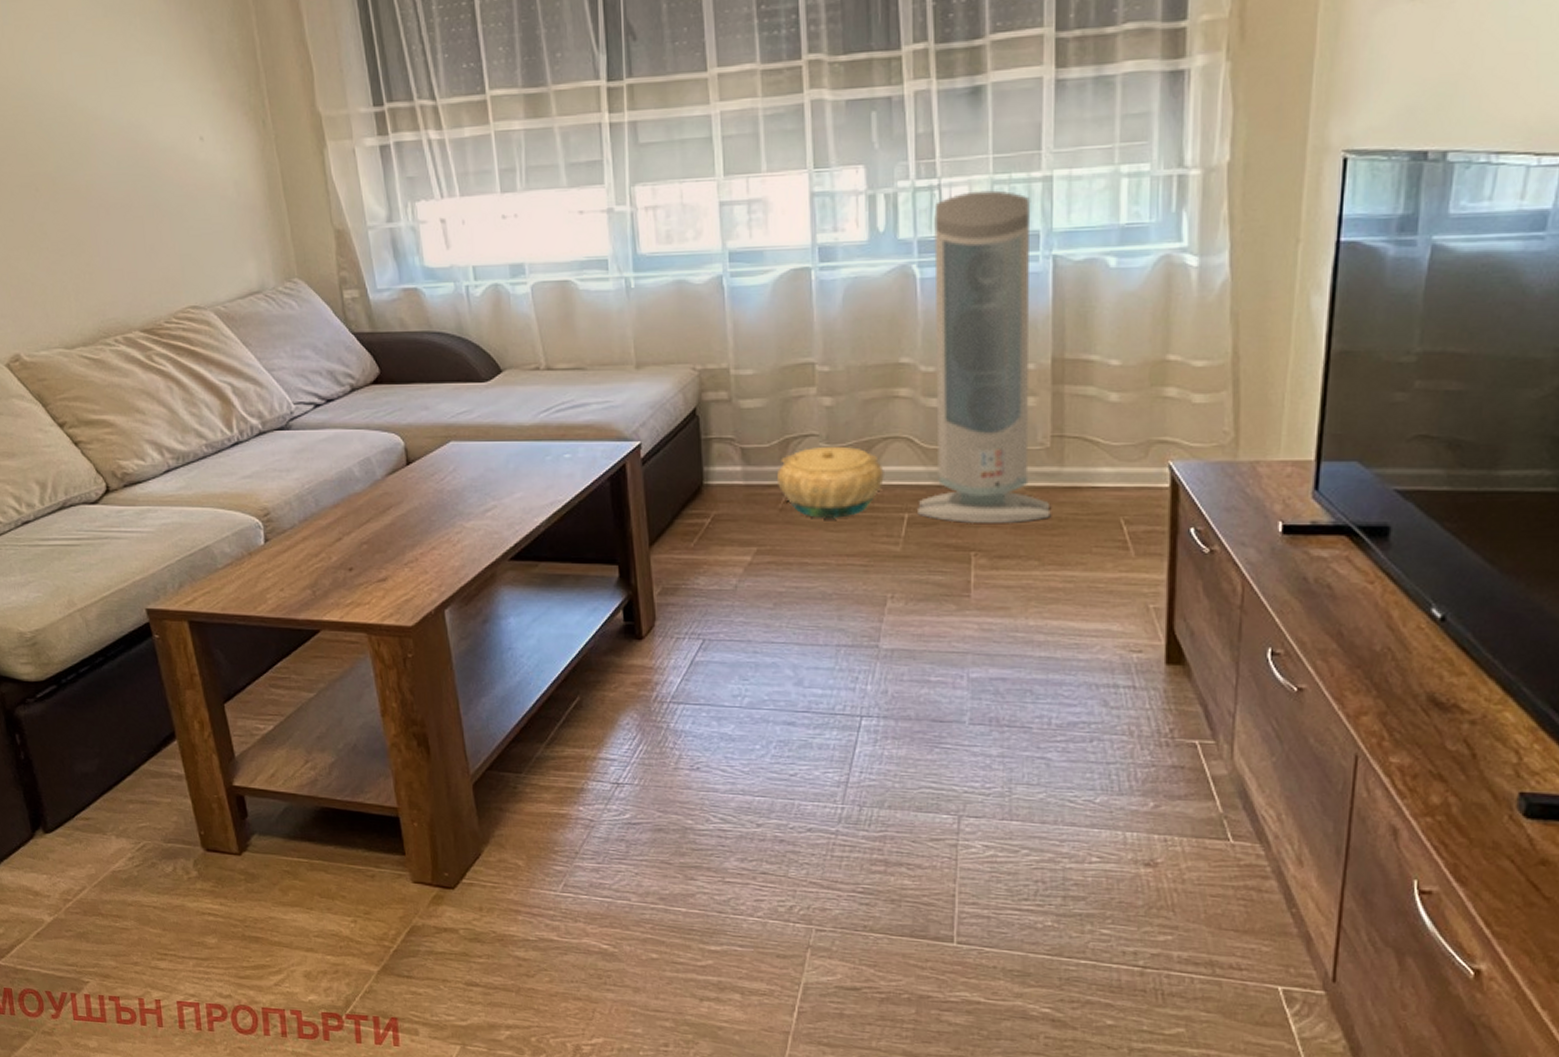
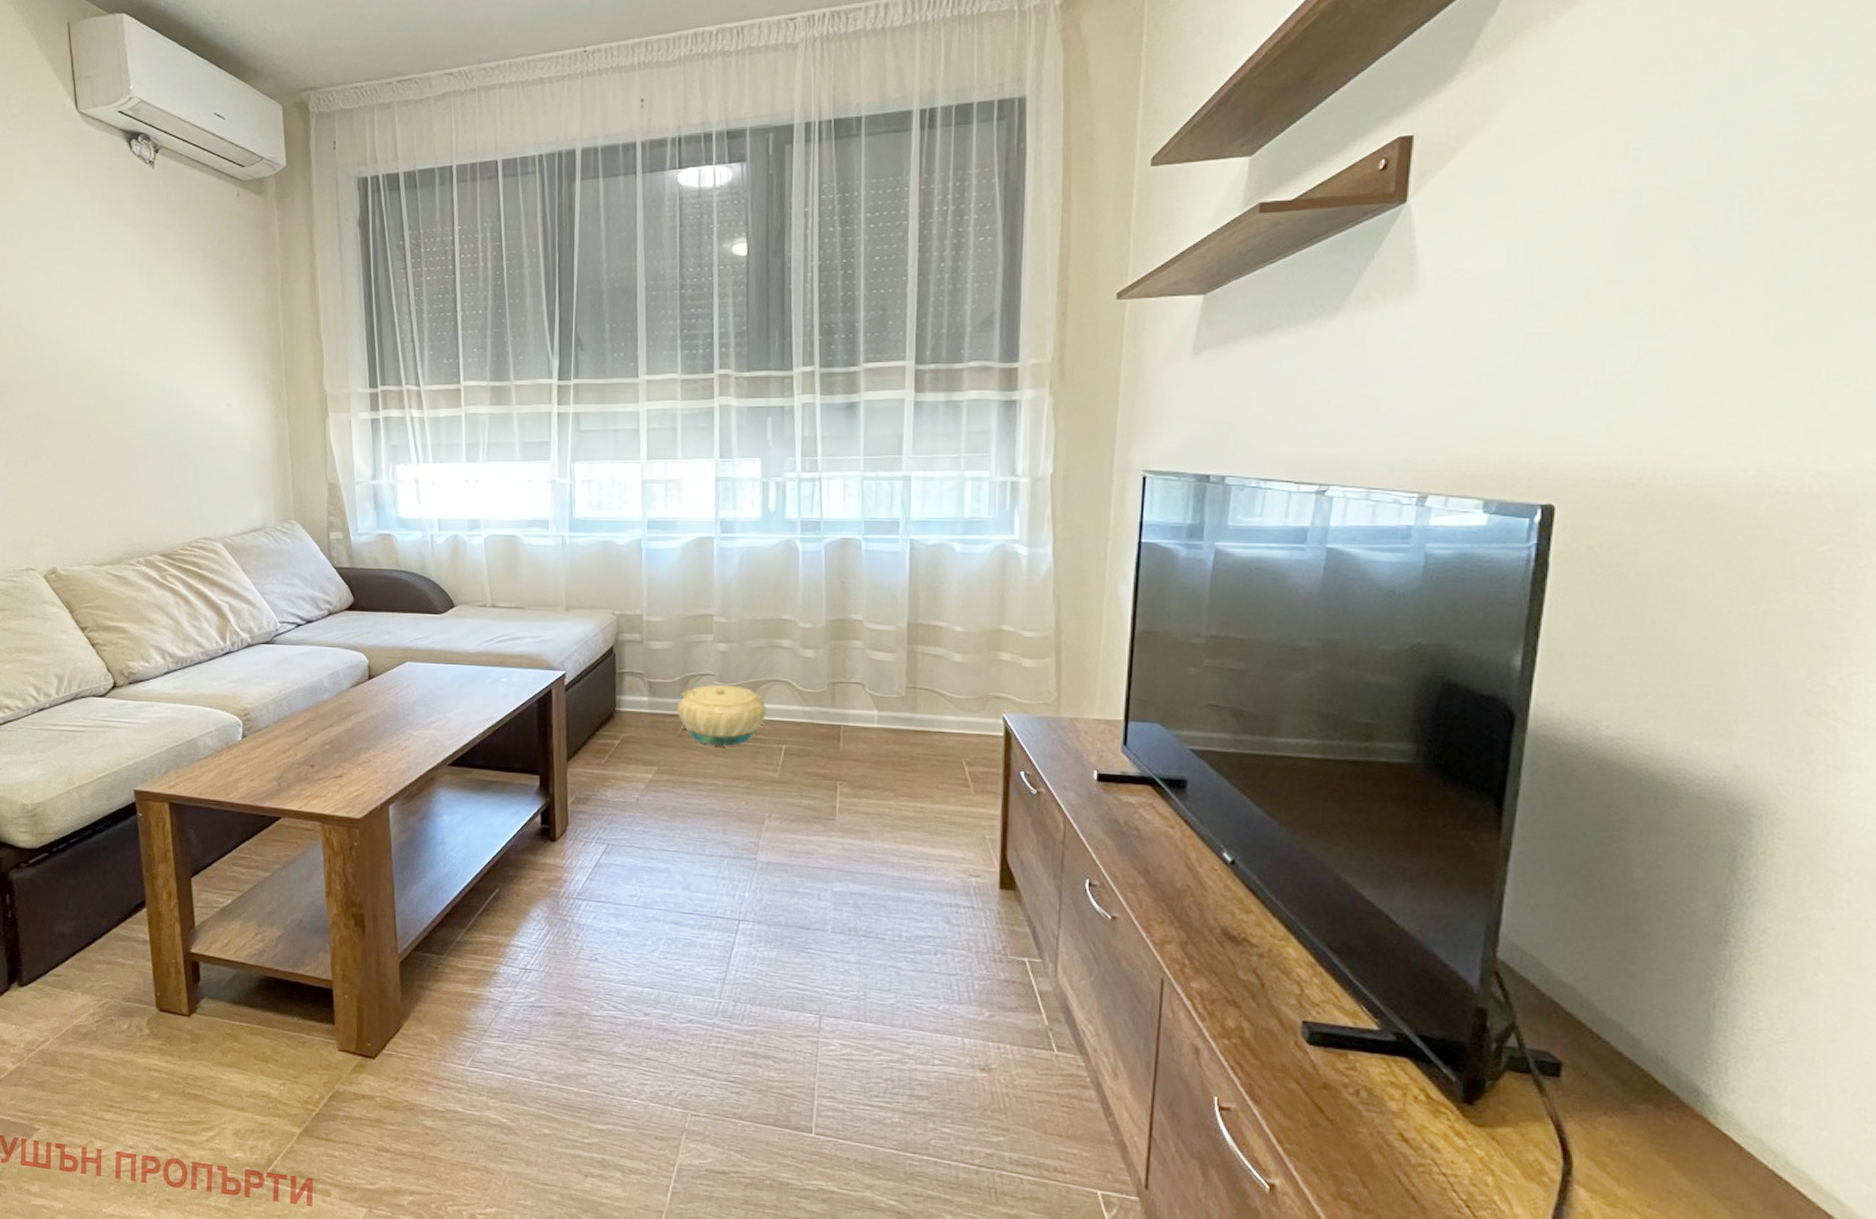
air purifier: present [916,190,1051,524] -> none [792,484,904,759]

